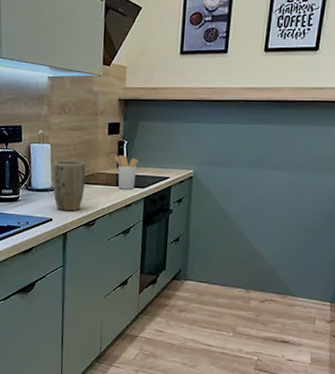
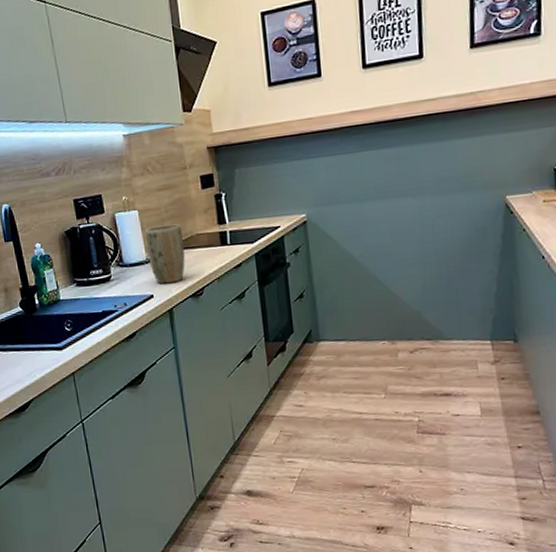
utensil holder: present [113,155,138,190] -> none [212,210,242,249]

